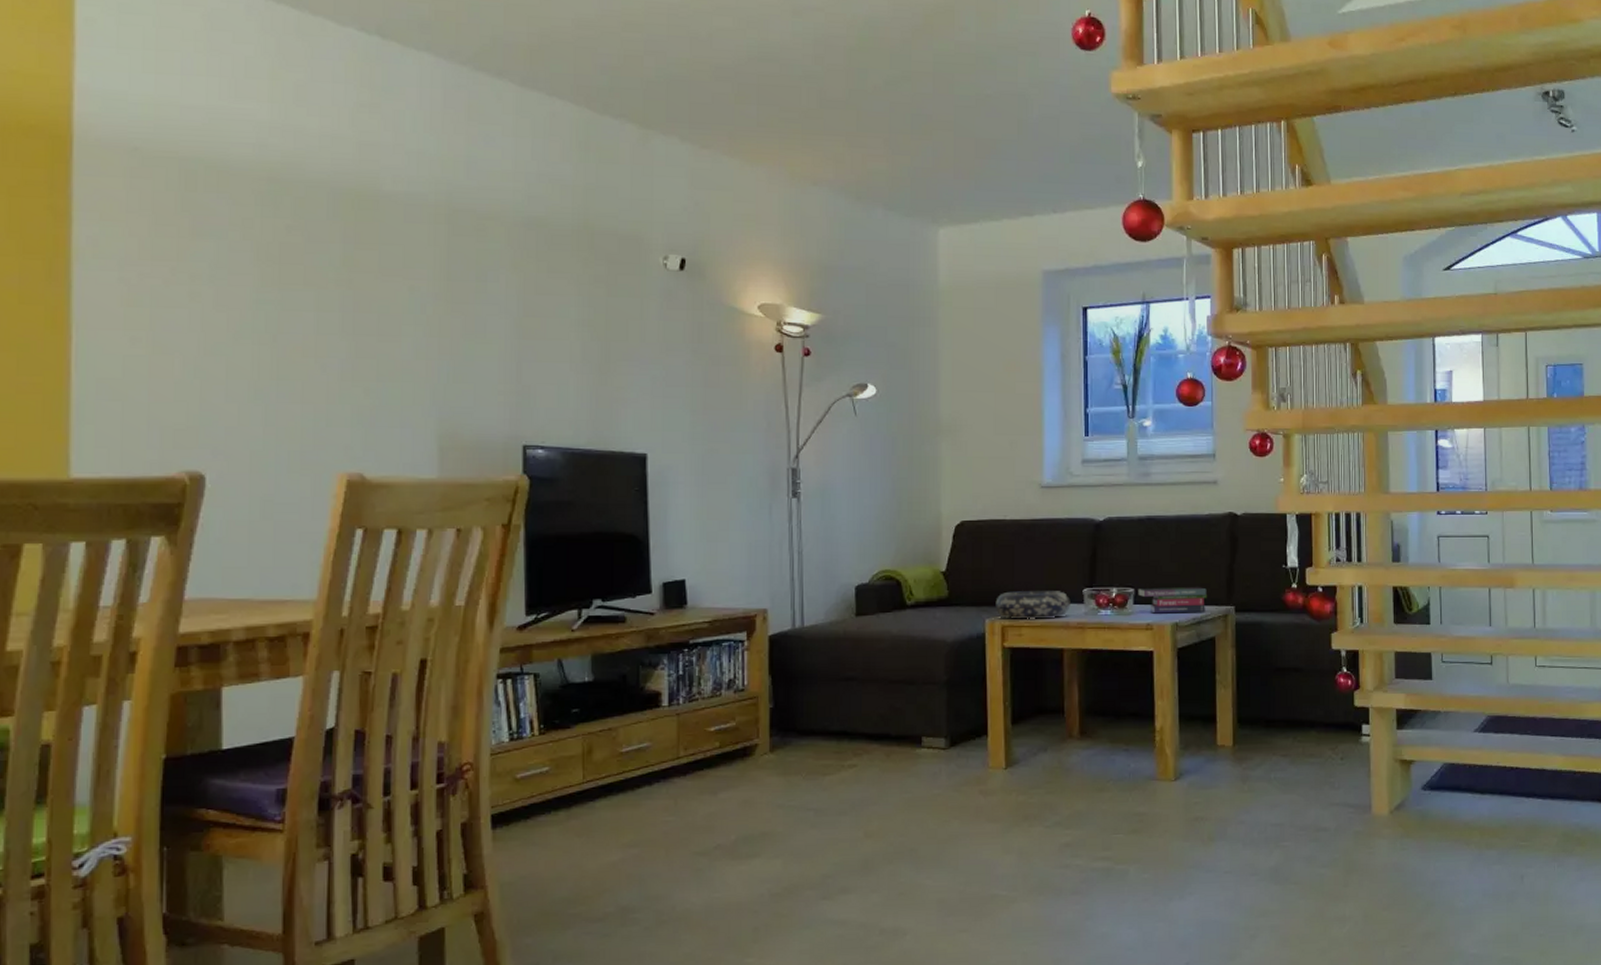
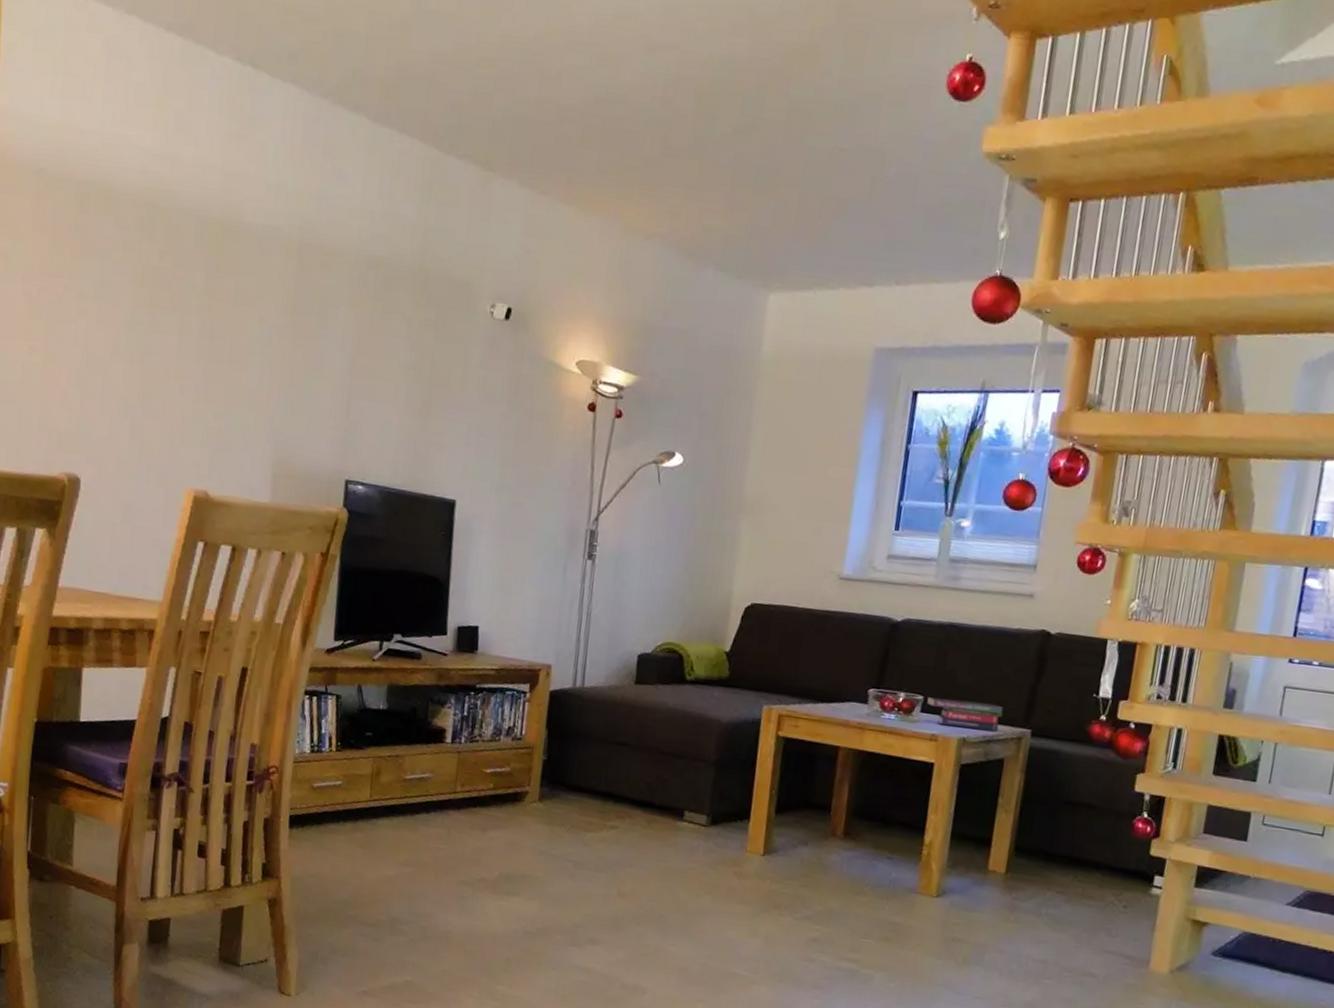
decorative bowl: present [995,591,1071,619] -> none [775,681,854,714]

